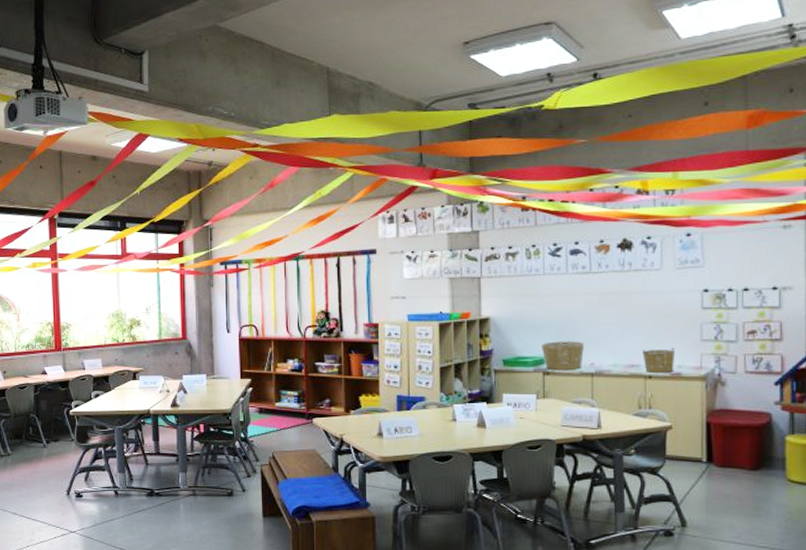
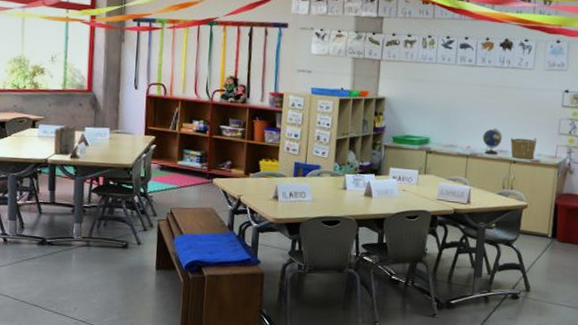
books: none [154,374,176,405] -> present [53,125,76,155]
basket: present [541,341,584,371] -> none [427,124,463,152]
globe: none [608,340,631,371] -> present [482,127,502,155]

